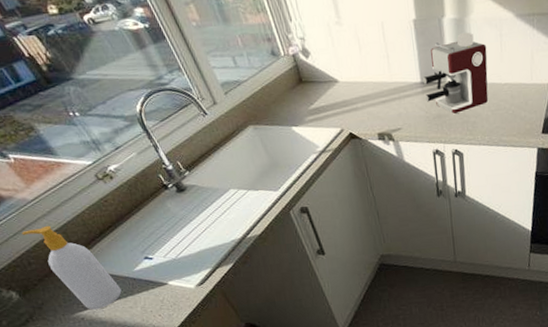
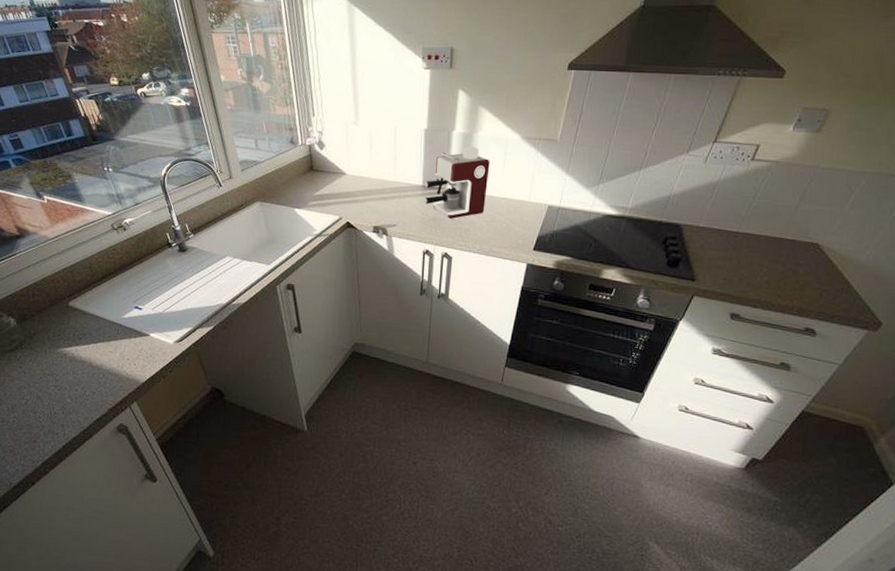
soap bottle: present [22,225,122,310] -> none [35,263,107,348]

